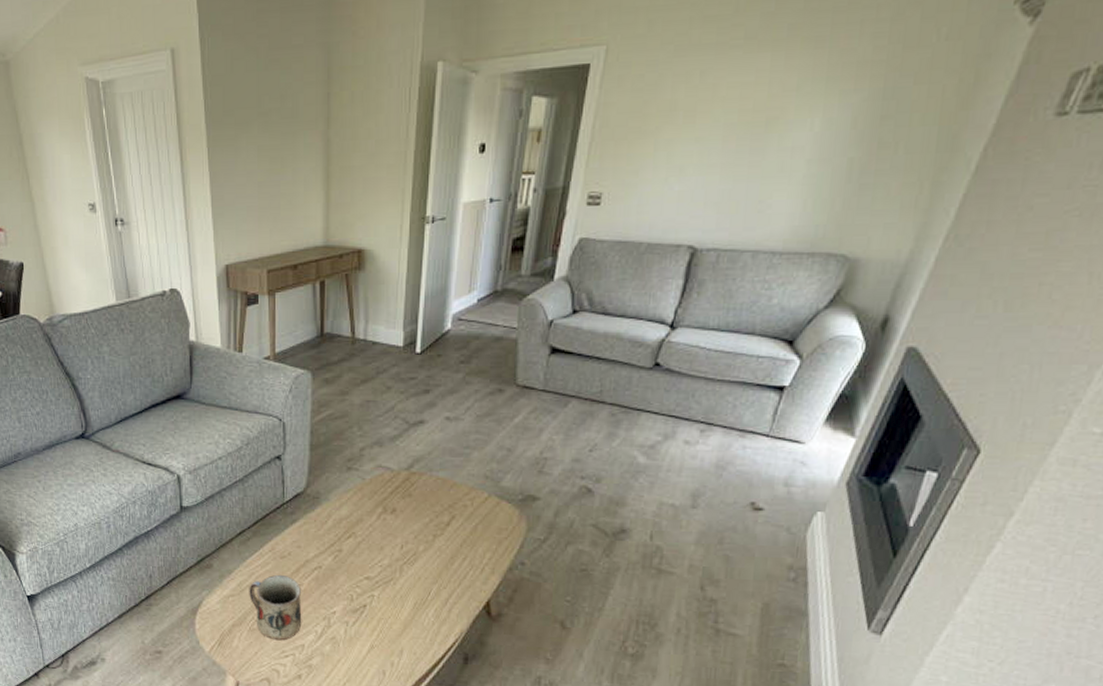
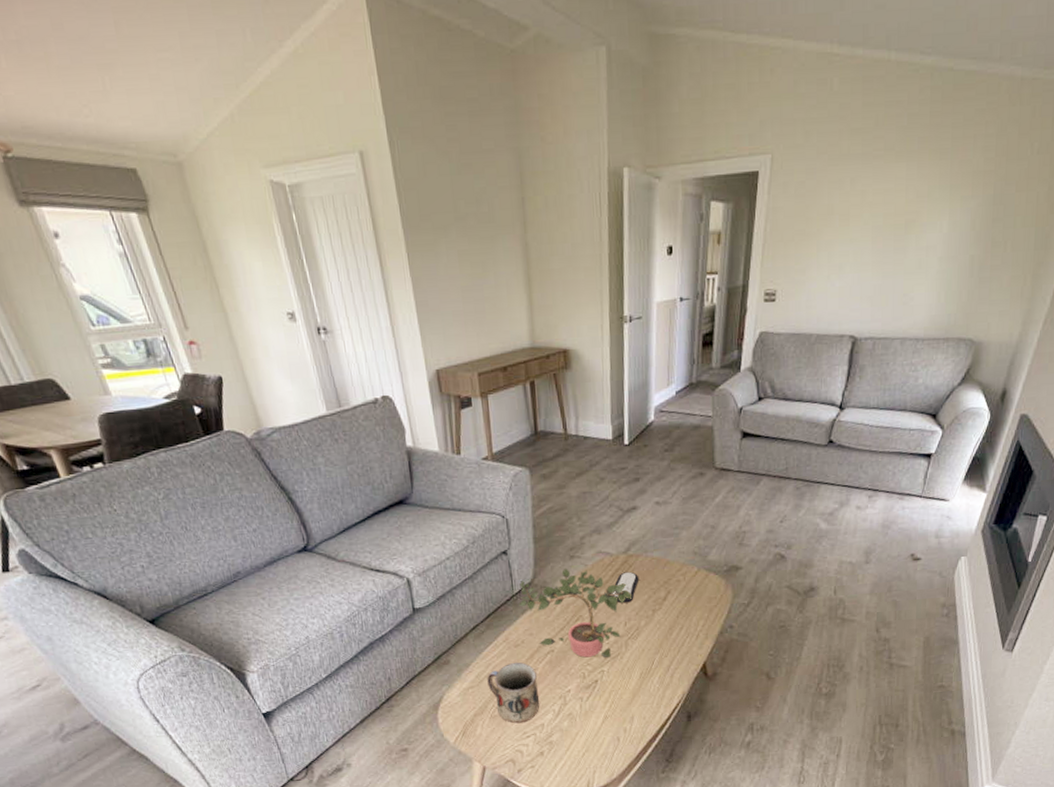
potted plant: none [288,480,412,581] -> present [519,568,633,658]
remote control: none [387,490,421,524] -> present [609,571,639,603]

